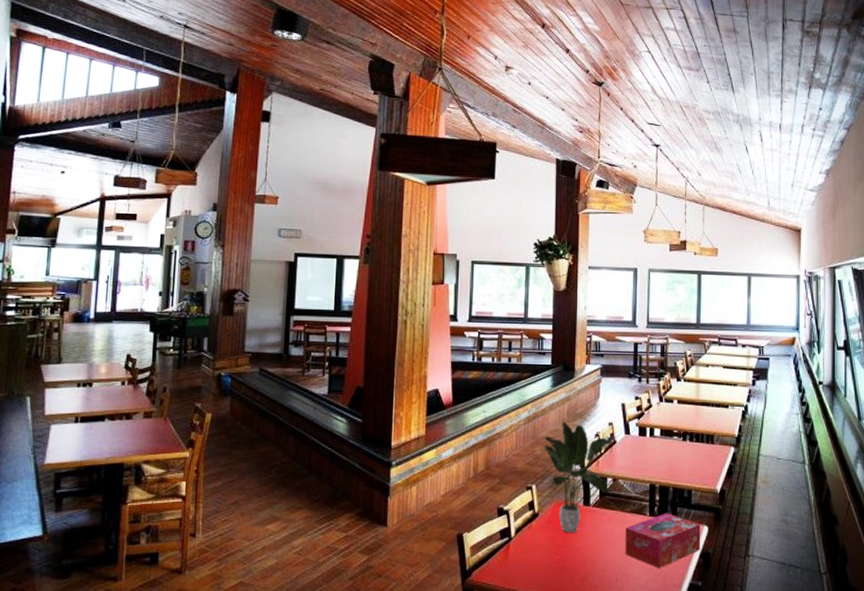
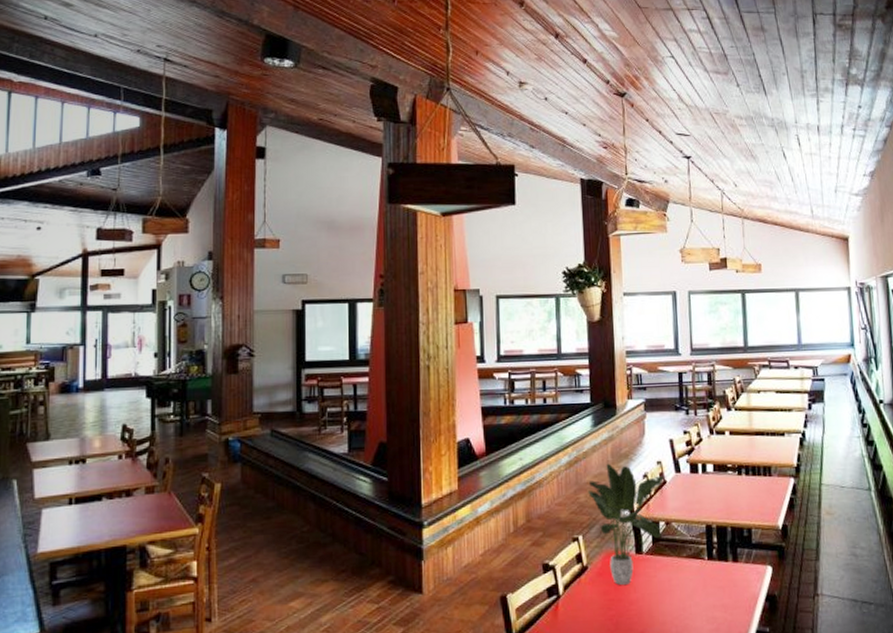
tissue box: present [625,513,701,569] -> none [683,555,766,617]

